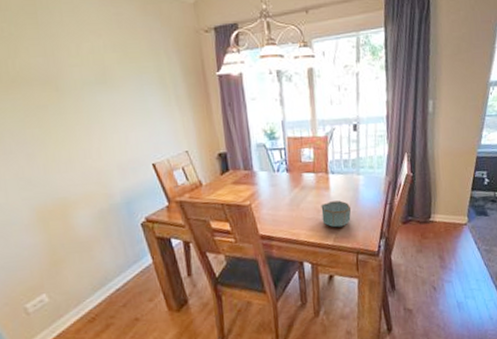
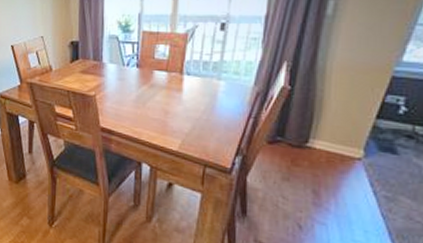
bowl: present [321,200,352,228] -> none [169,104,205,134]

